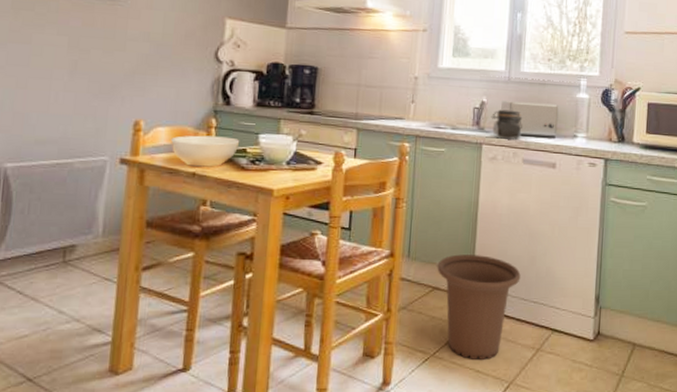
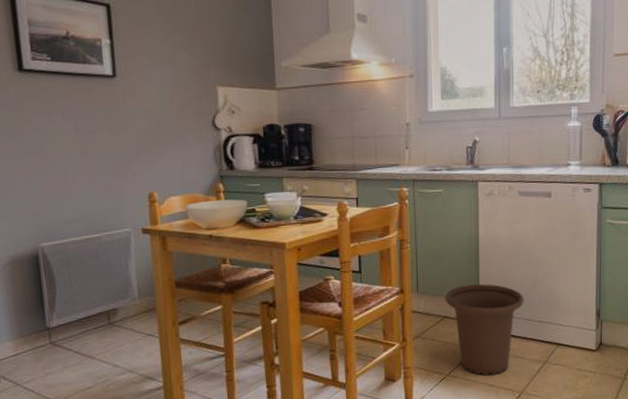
jar: present [491,109,523,140] -> none [484,145,516,175]
toaster: present [501,100,559,140] -> none [494,135,551,171]

